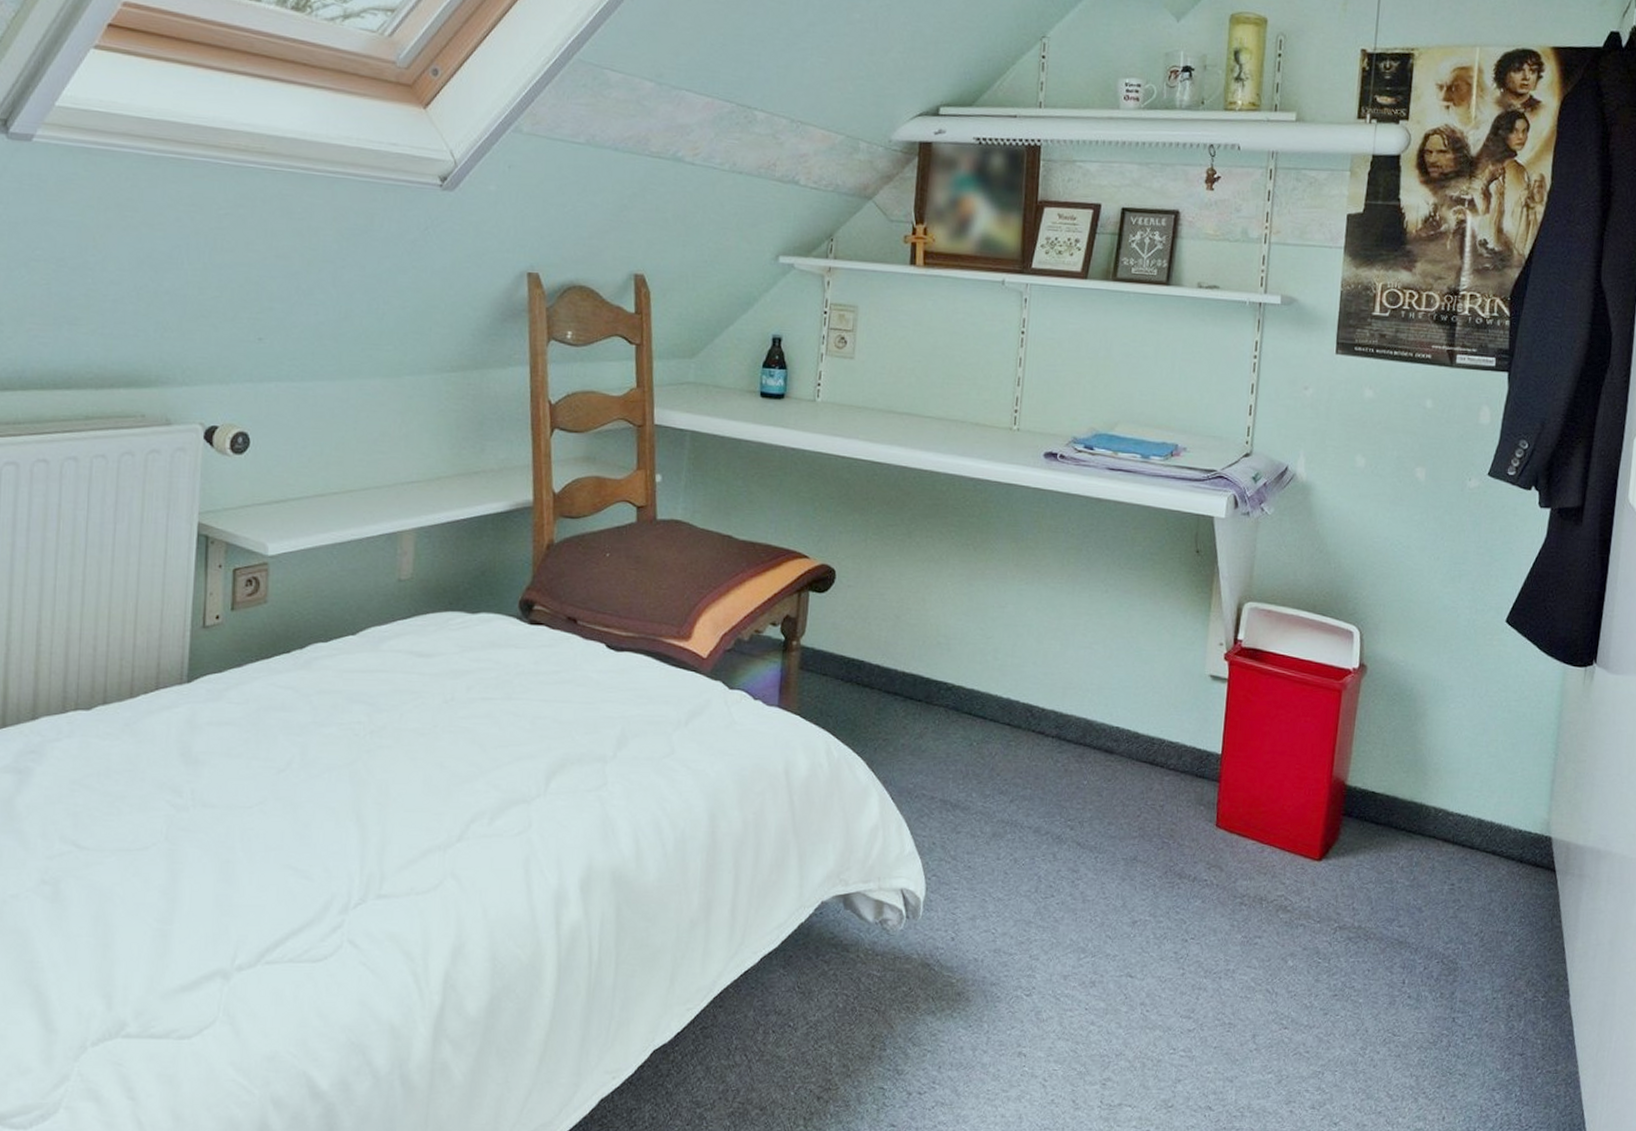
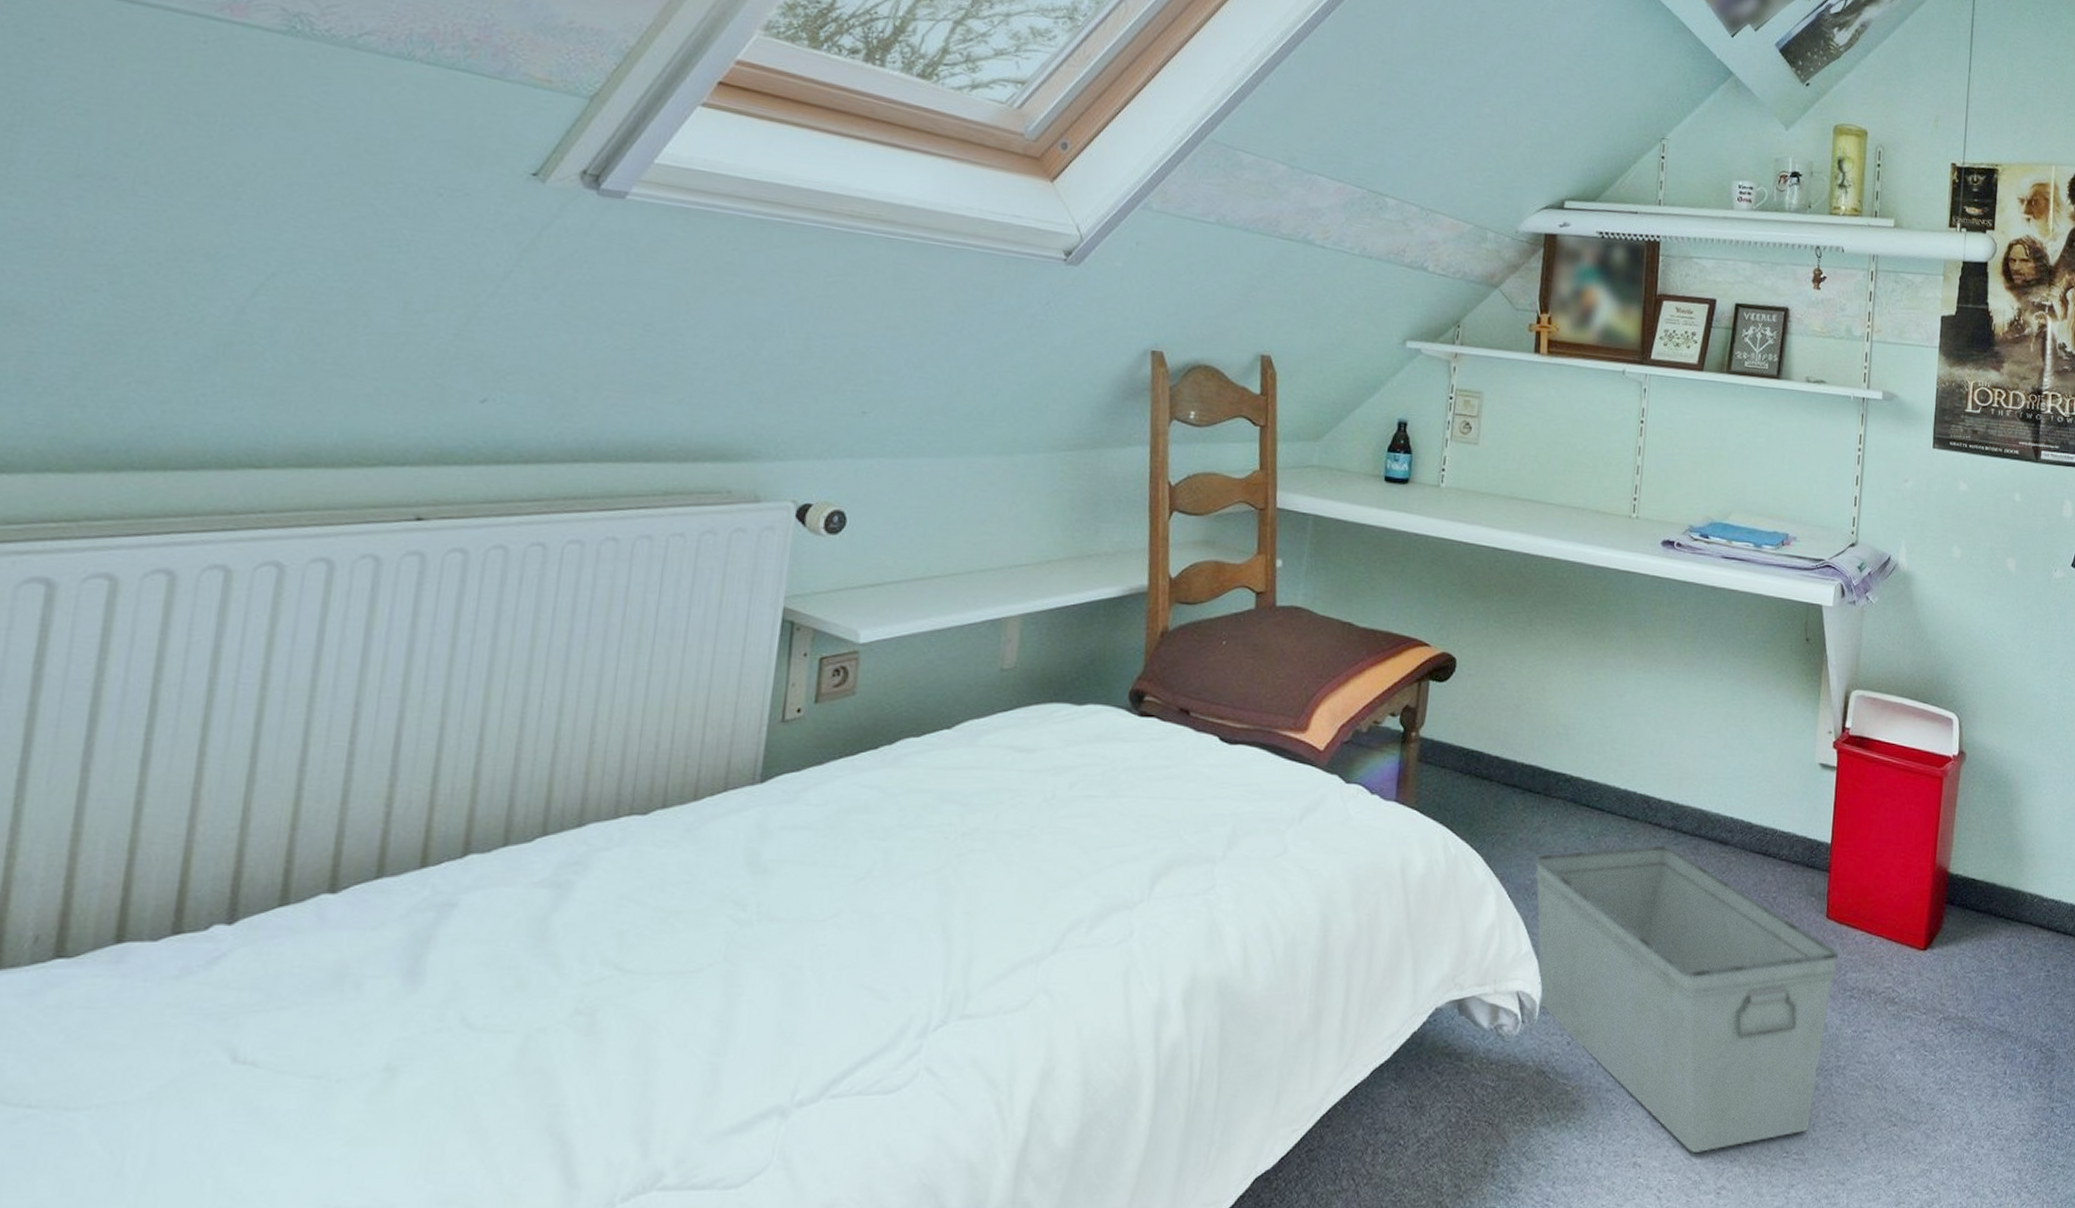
storage bin: none [917,752,1229,1045] -> present [1534,844,1839,1153]

